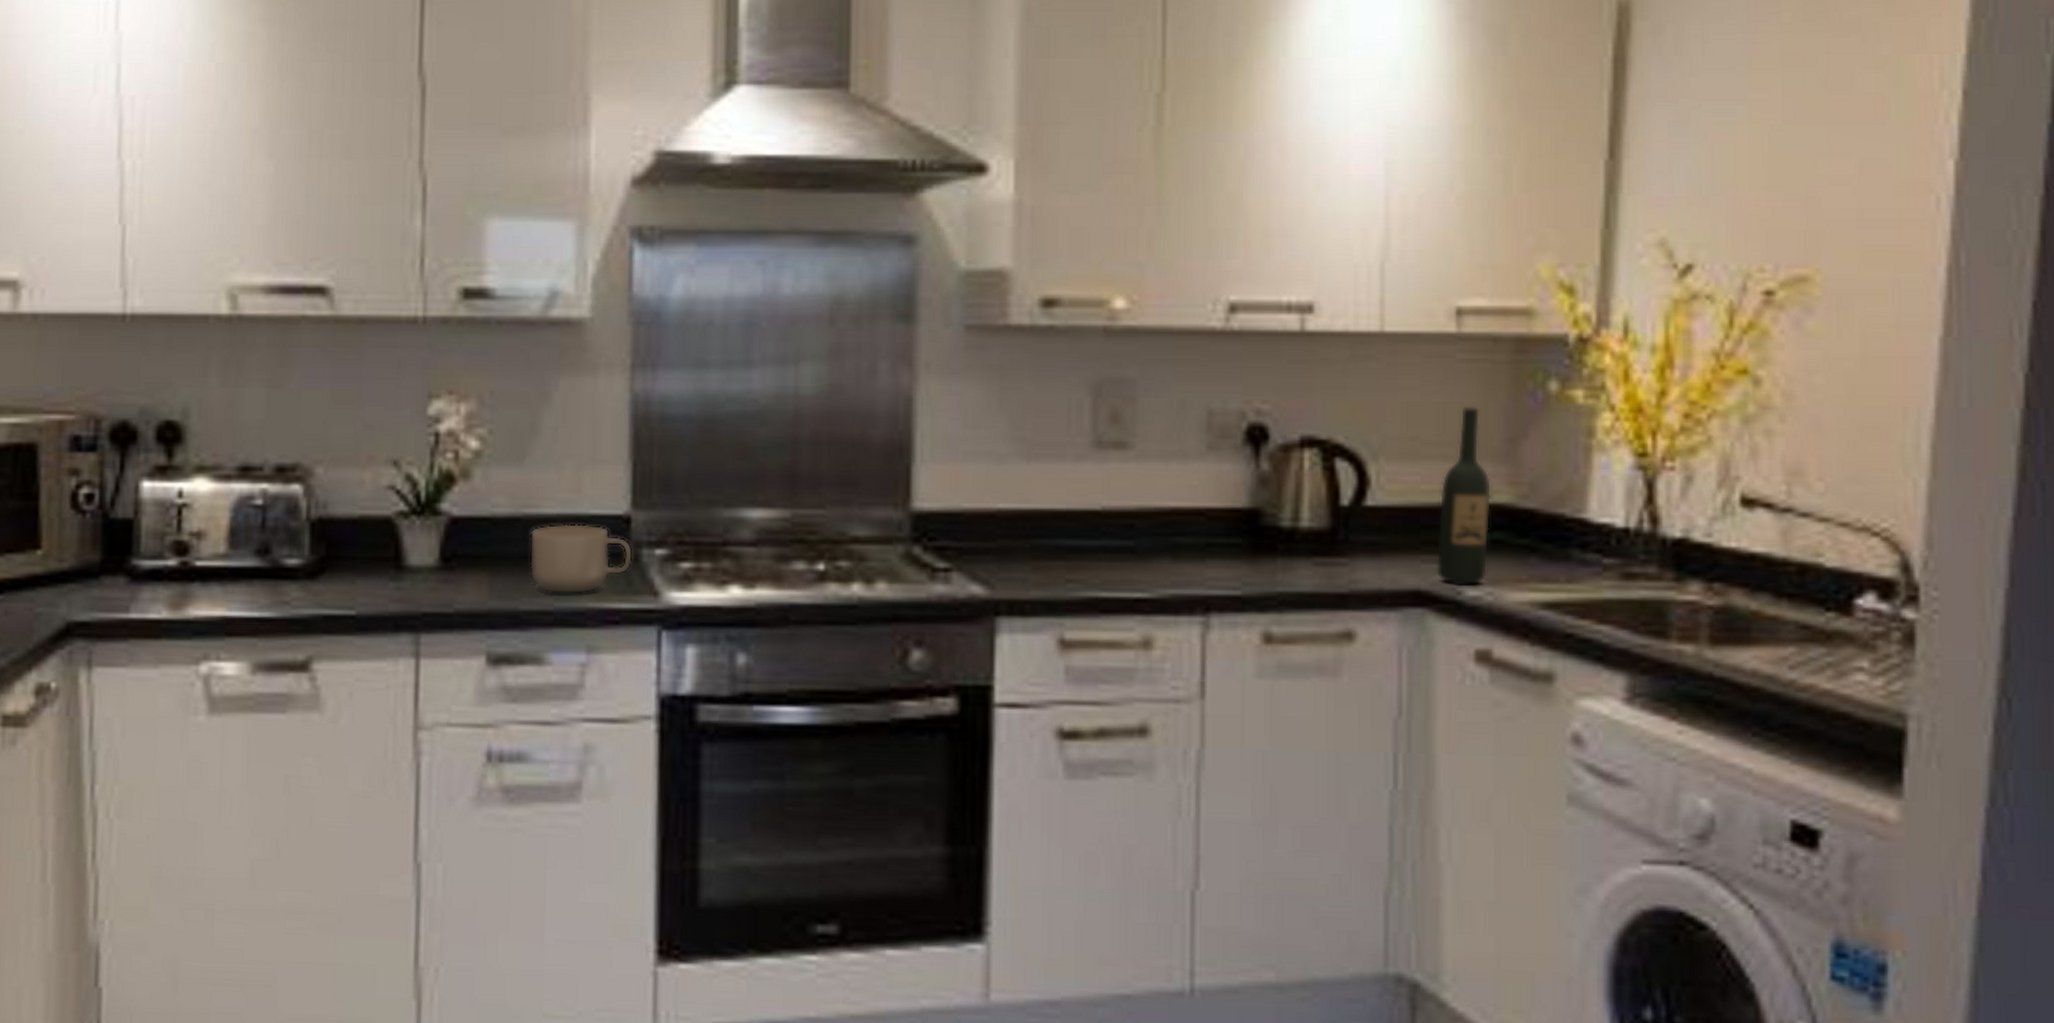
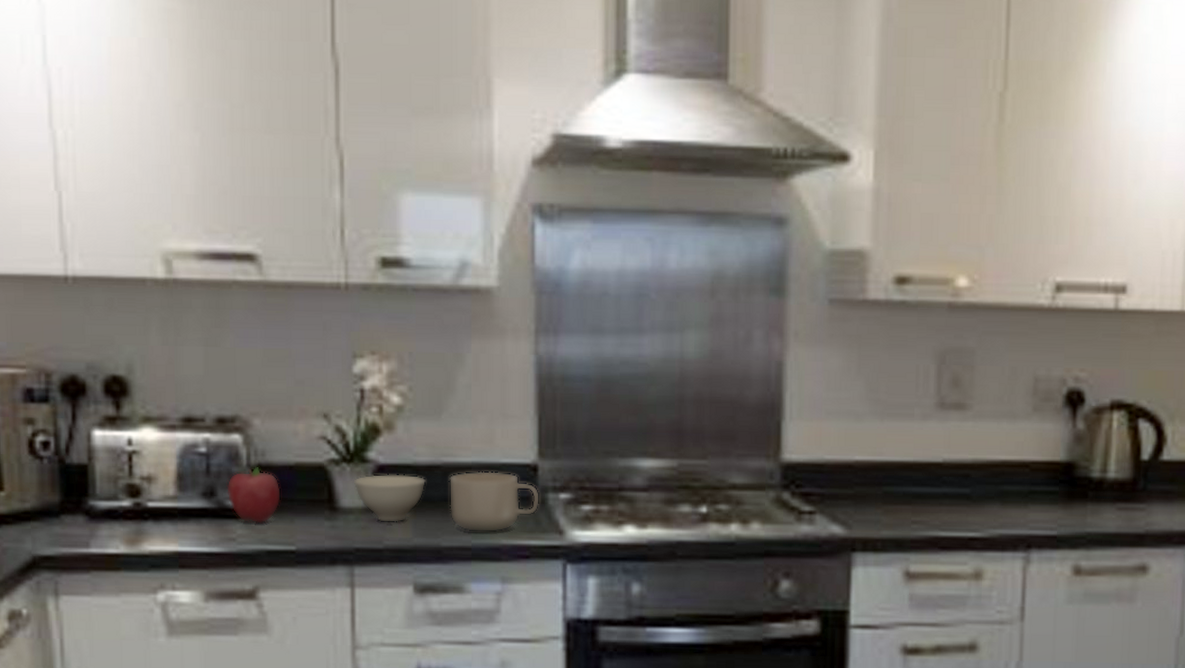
fruit: none [282,521,342,585] -> present [226,467,281,524]
bowl: none [423,528,505,583] -> present [353,474,427,522]

